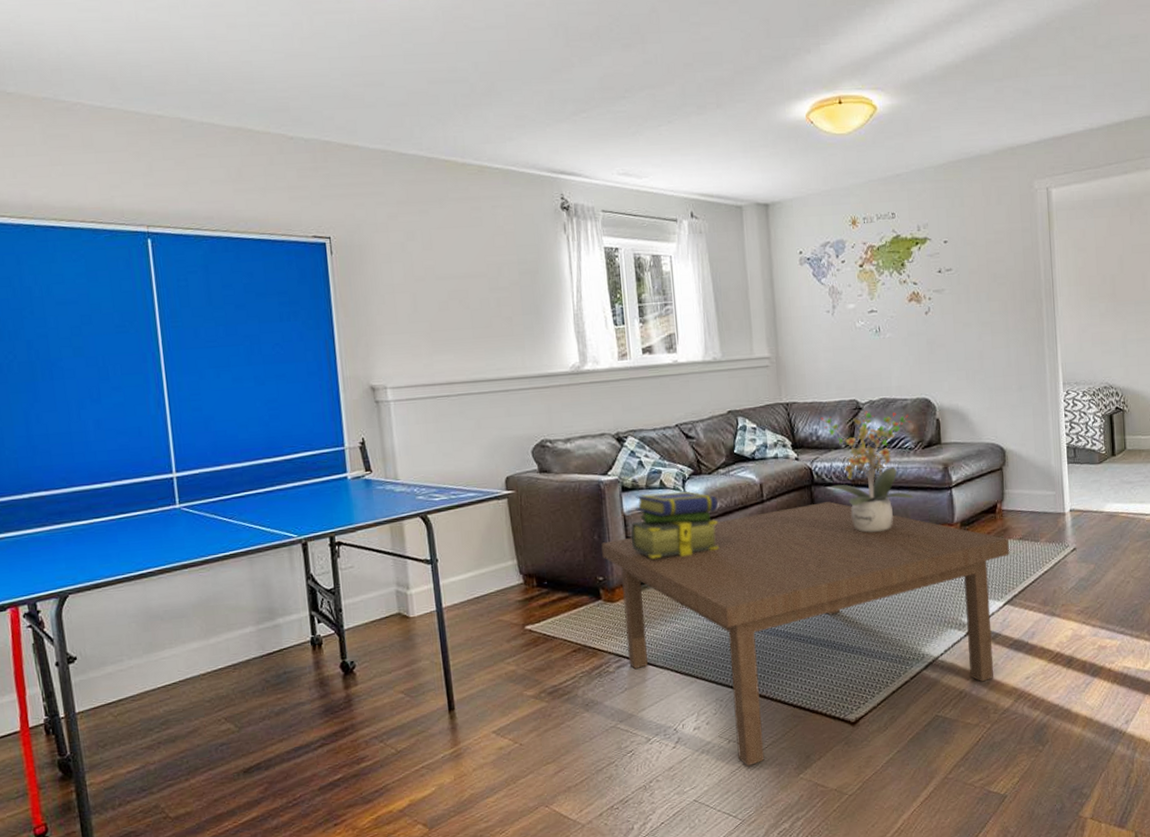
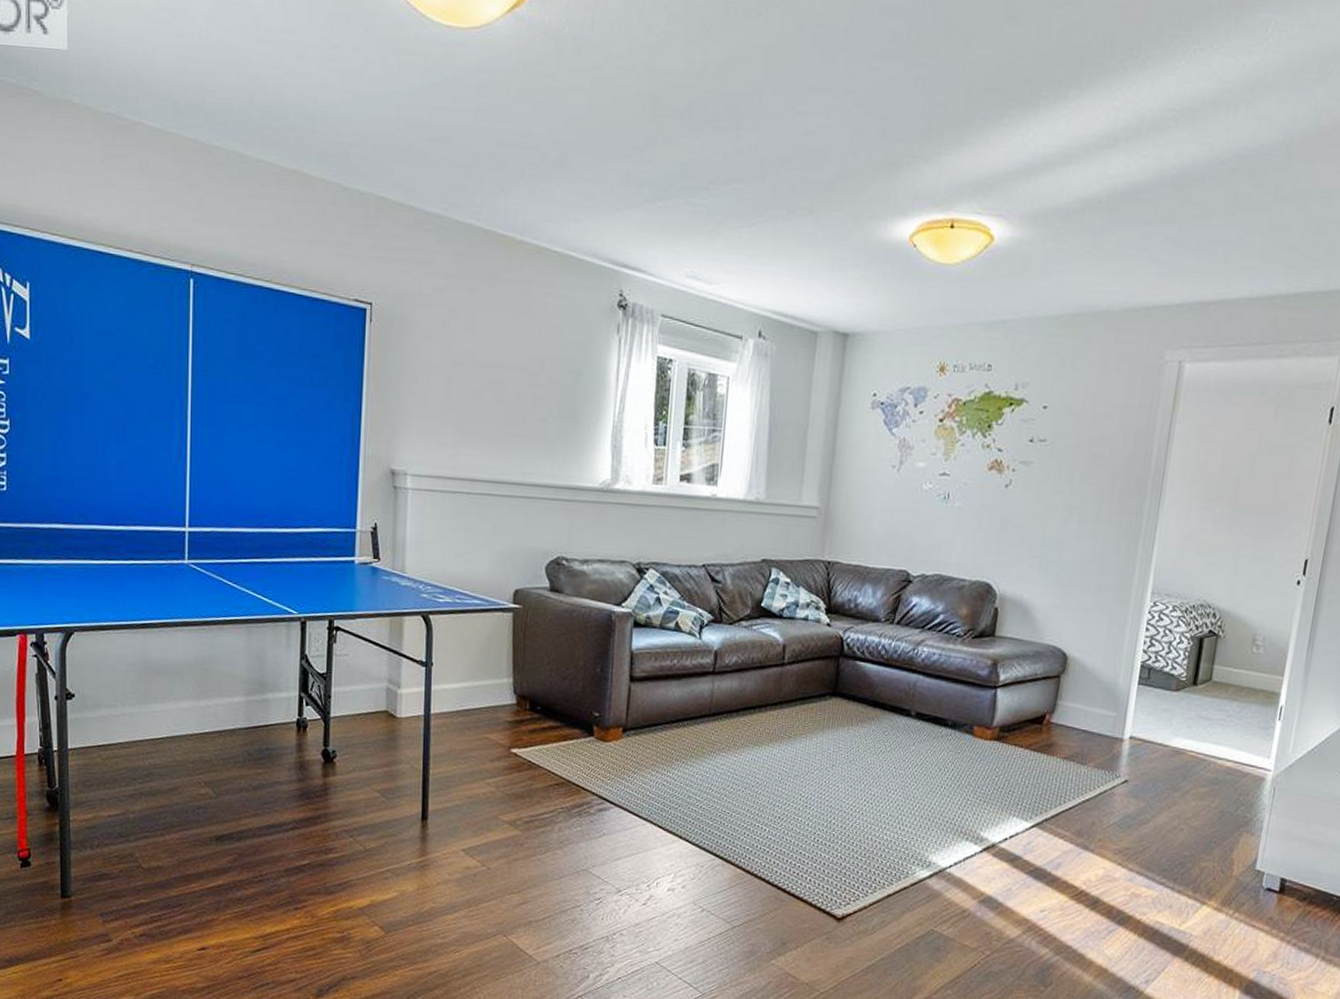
coffee table: present [601,501,1009,766] -> none [602,676,1051,940]
stack of books: present [631,491,719,558] -> none [634,633,734,708]
potted plant: present [821,411,914,533] -> none [859,584,966,721]

